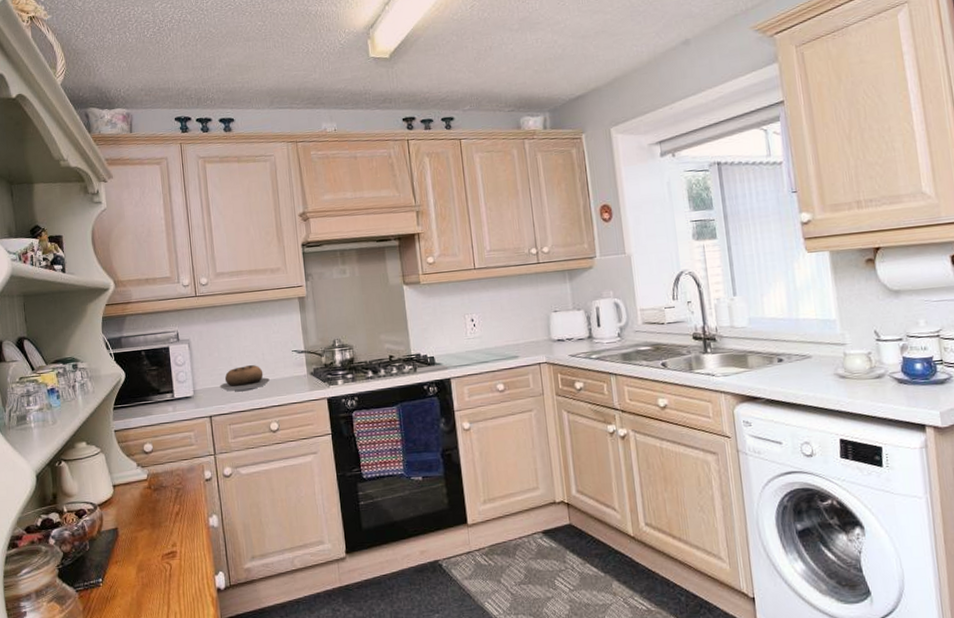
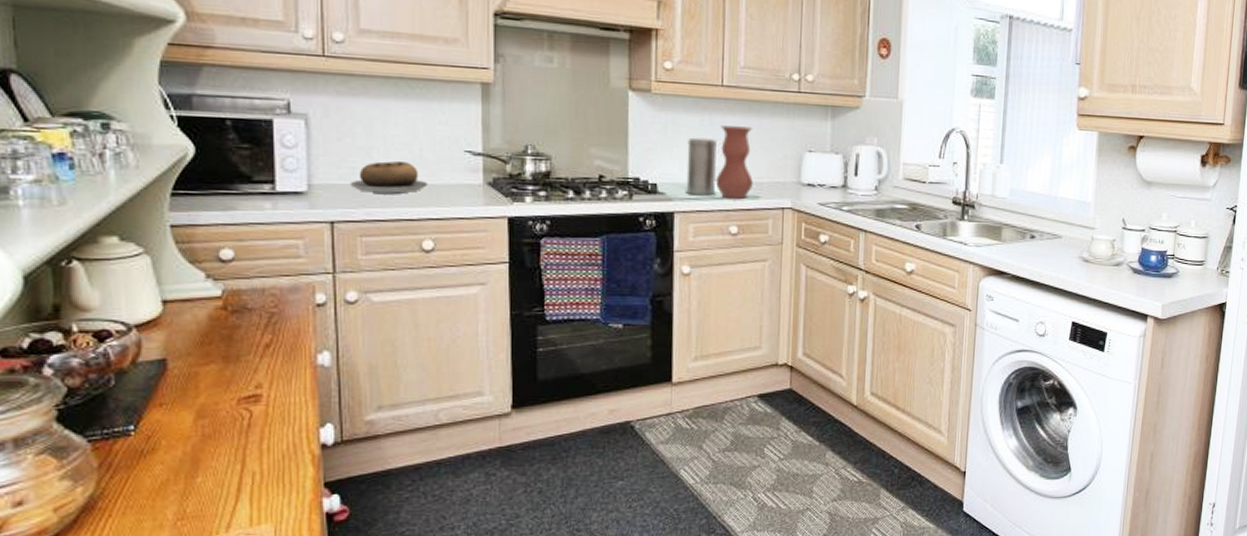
canister: none [453,313,481,363] -> present [686,137,718,197]
vase: none [478,299,511,362] -> present [715,125,753,200]

